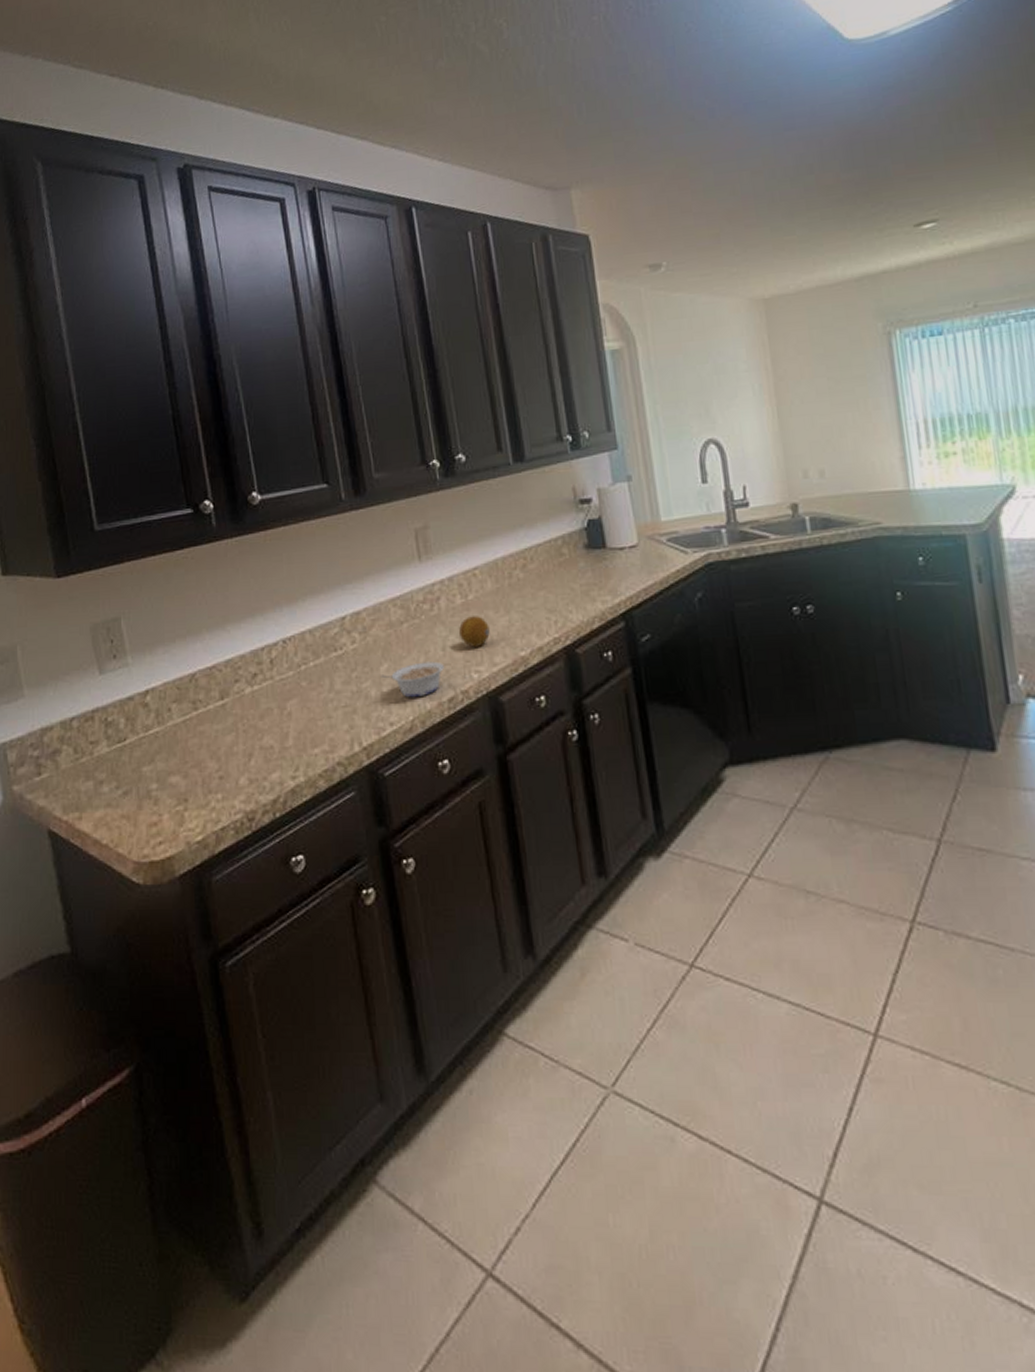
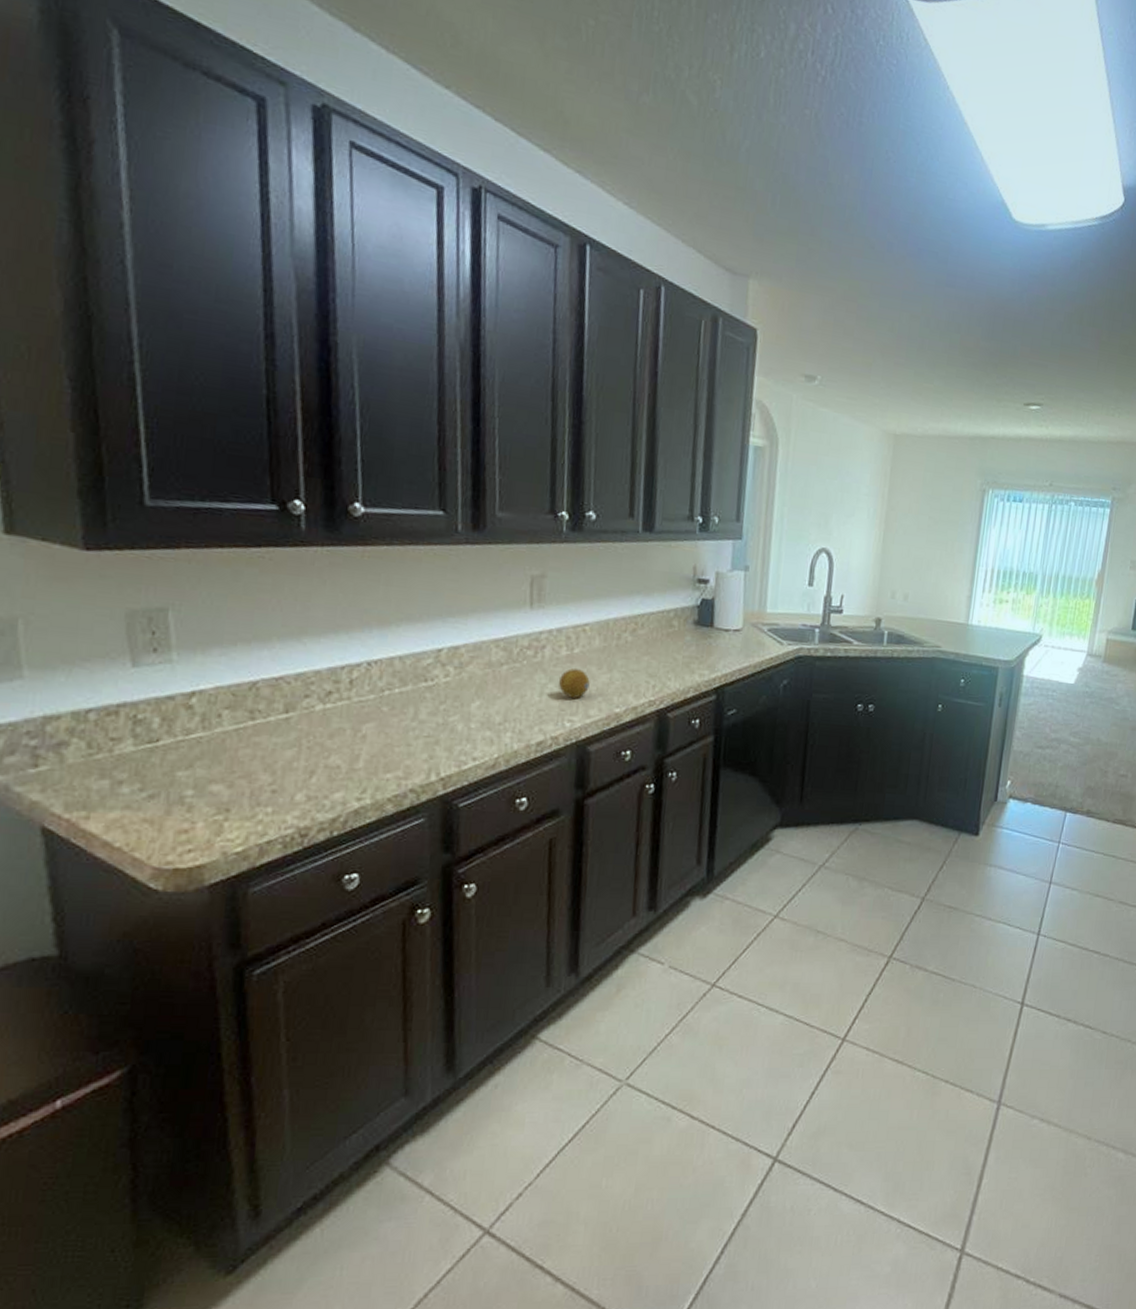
legume: present [381,661,444,698] -> none [471,704,538,738]

